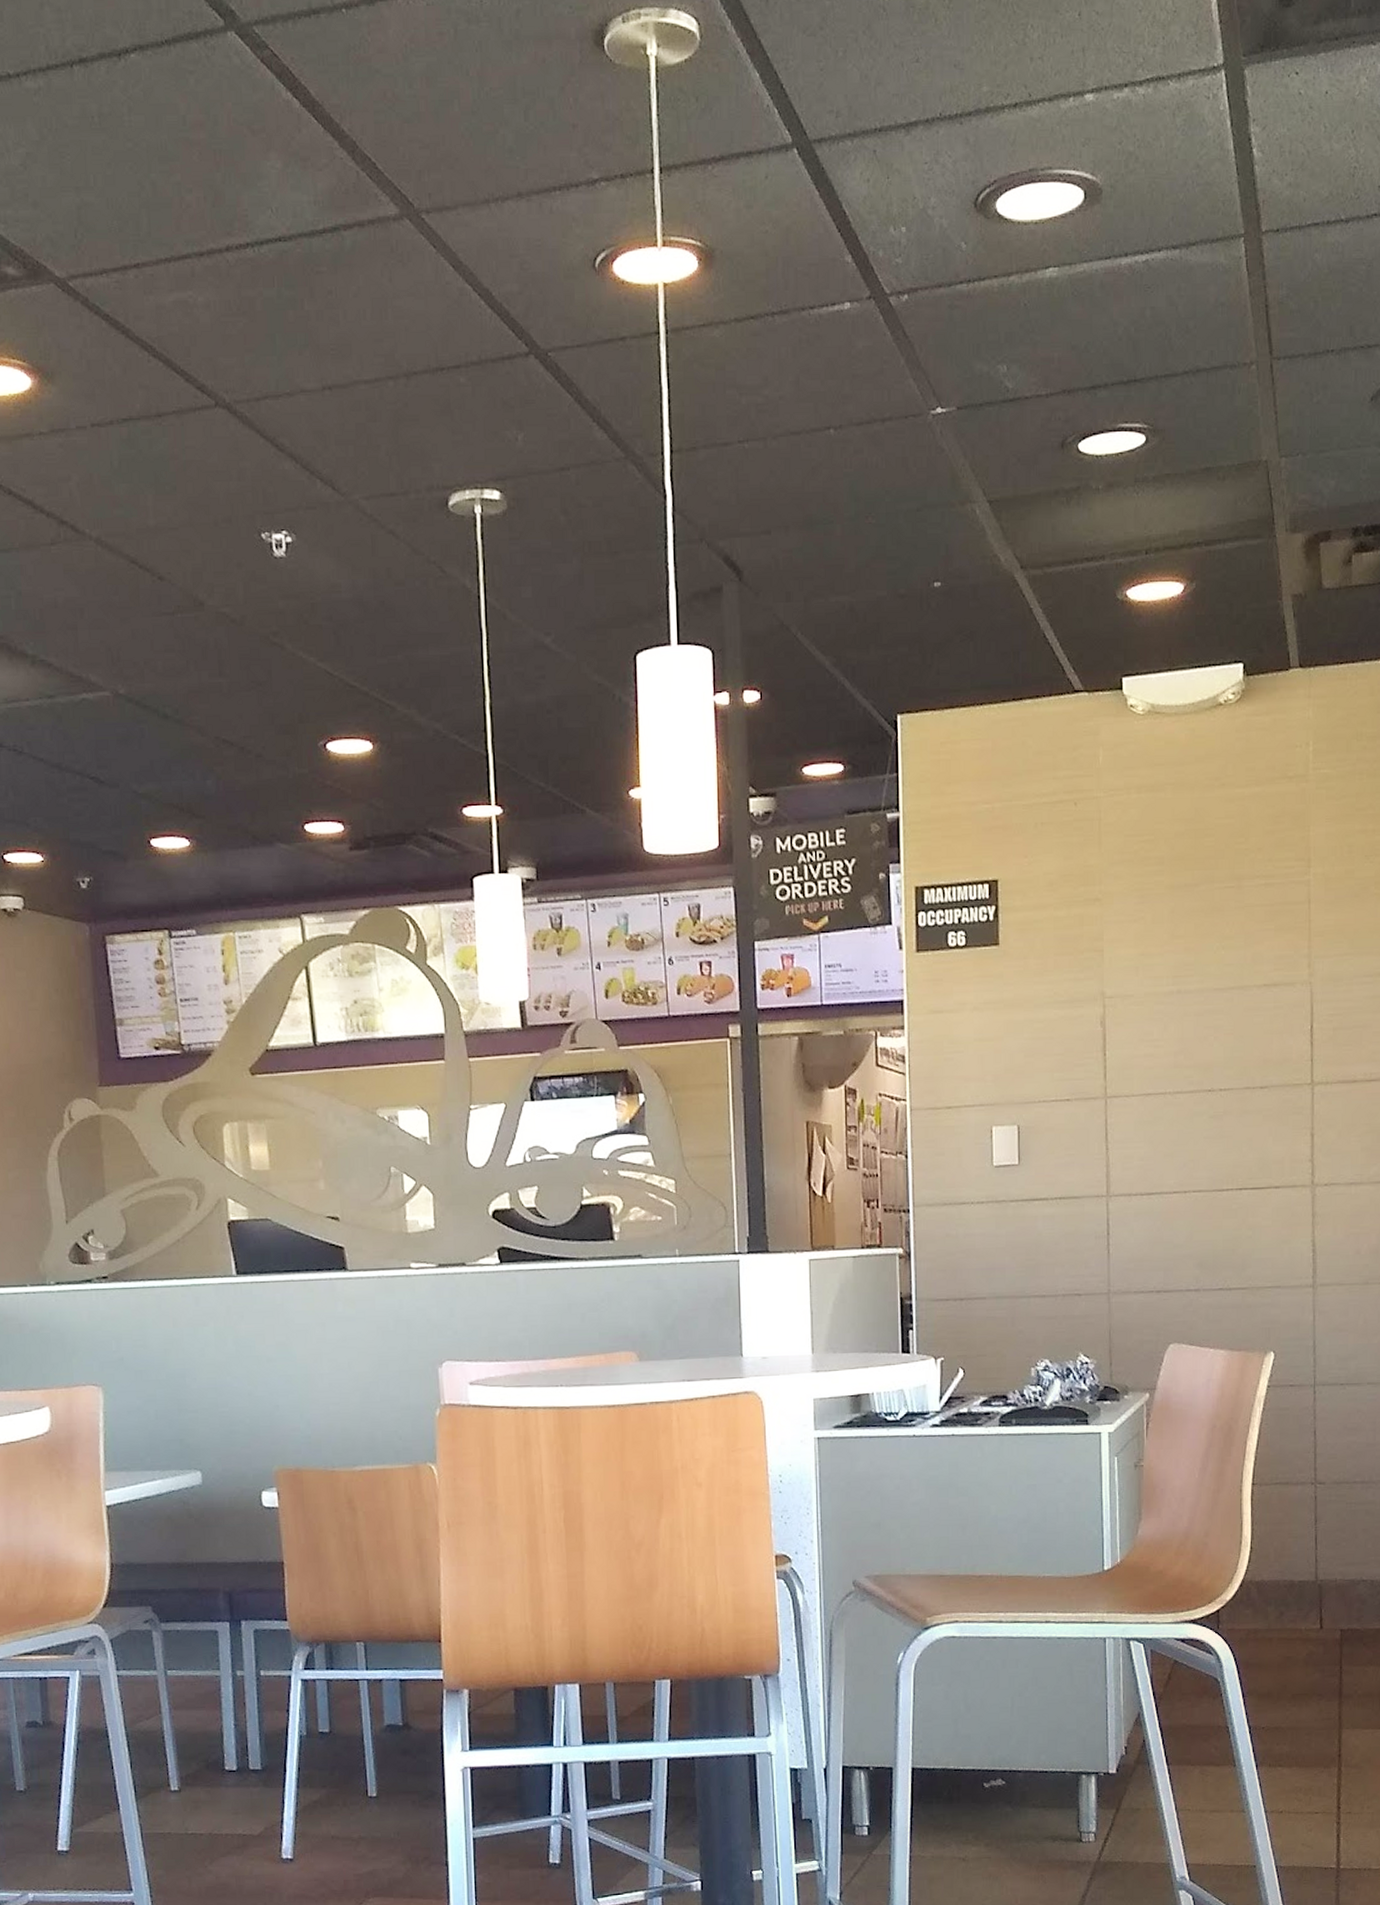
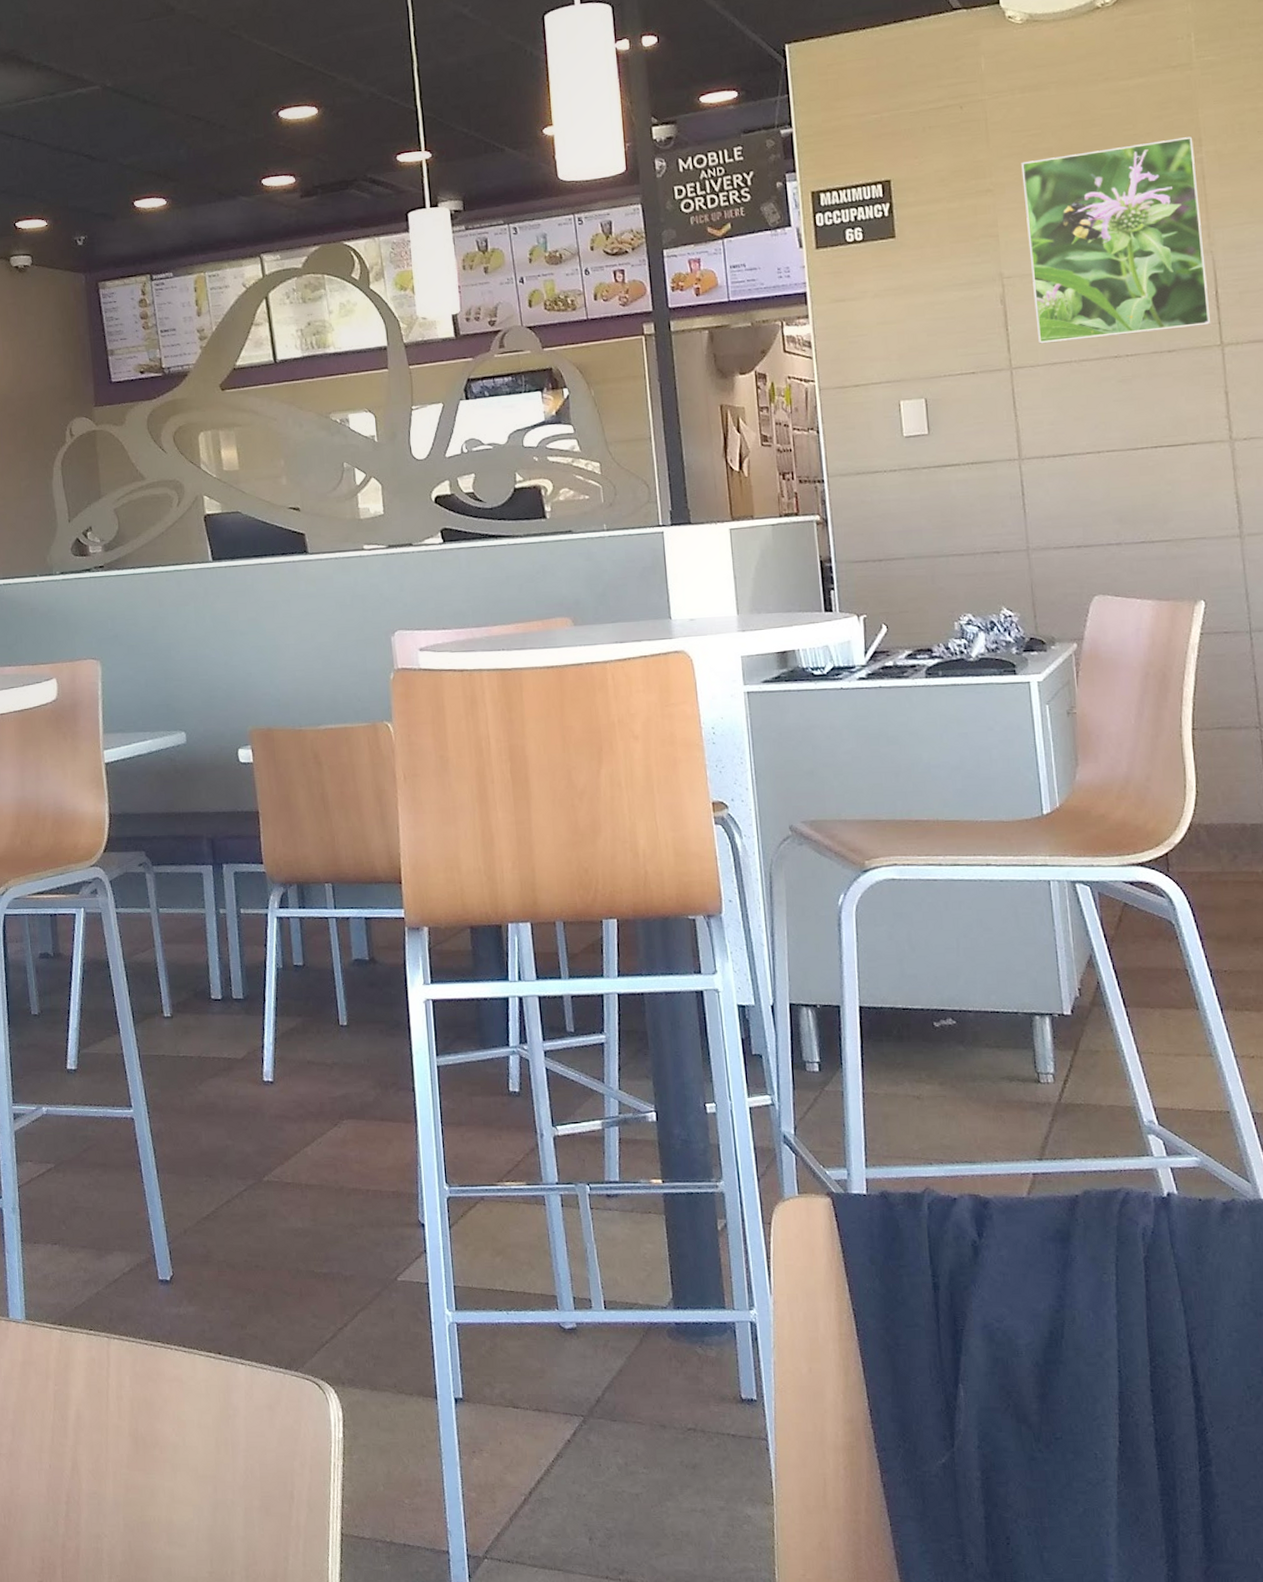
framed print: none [1131,856,1304,1072] -> present [1021,137,1211,344]

